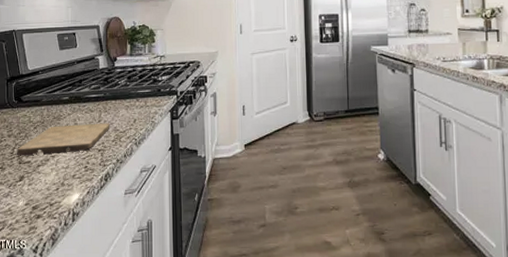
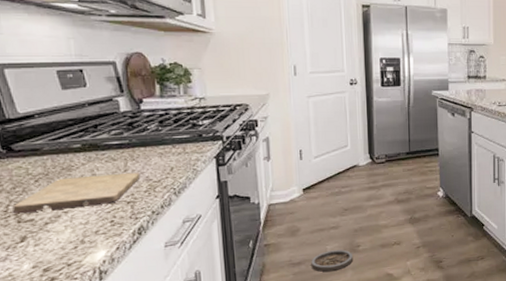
pet bowl: none [250,211,291,233] -> present [311,249,354,272]

